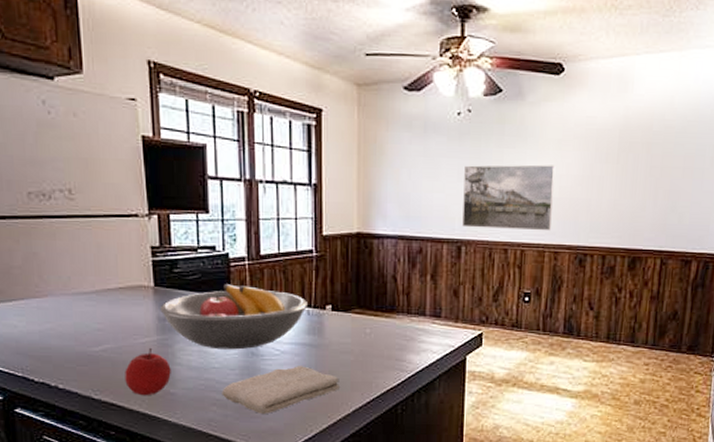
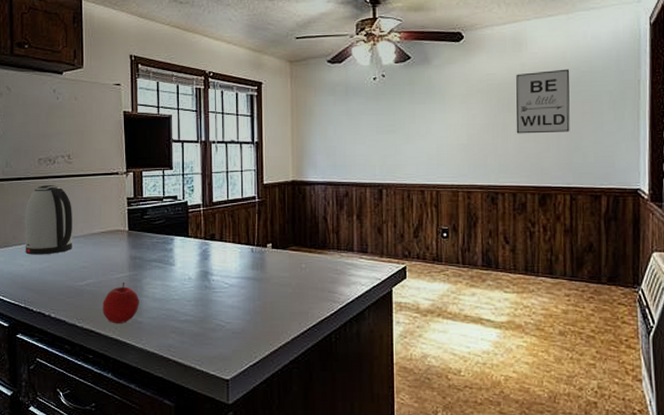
kettle: none [14,226,82,314] -> present [25,184,73,255]
fruit bowl: present [160,284,307,350] -> none [132,227,251,284]
washcloth: present [222,366,339,415] -> none [180,297,280,342]
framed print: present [462,164,556,231] -> none [382,116,463,174]
wall art: none [612,116,676,190] -> present [516,69,570,134]

